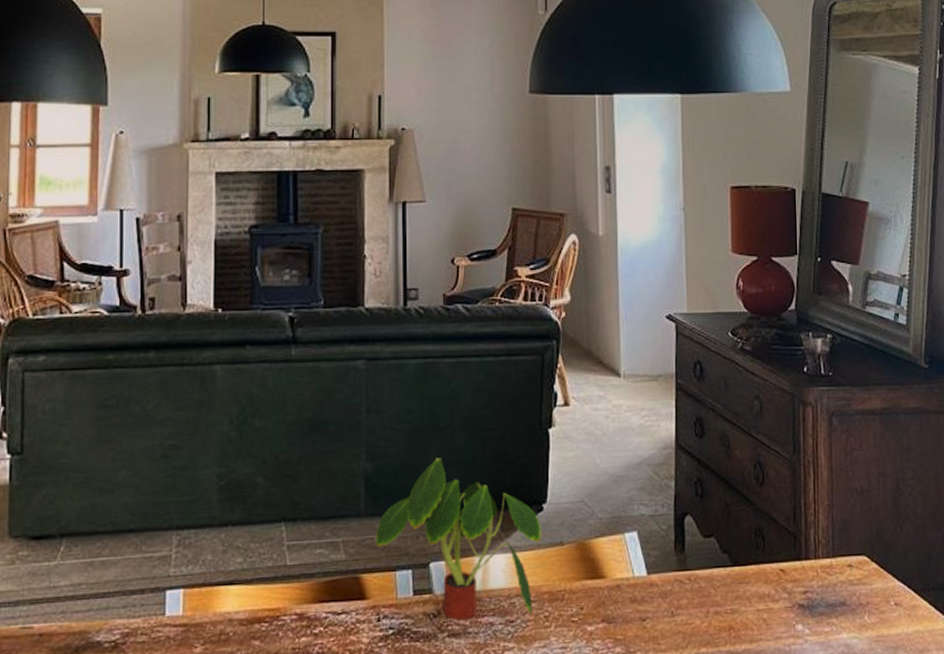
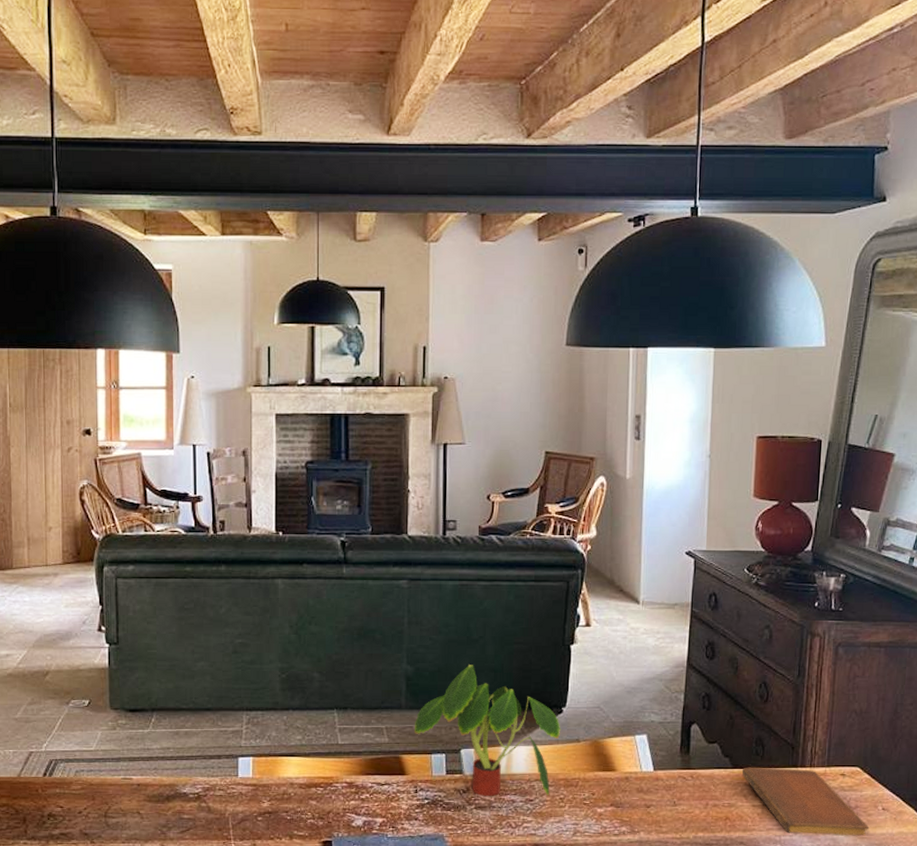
notebook: none [742,562,884,641] -> present [741,767,870,836]

